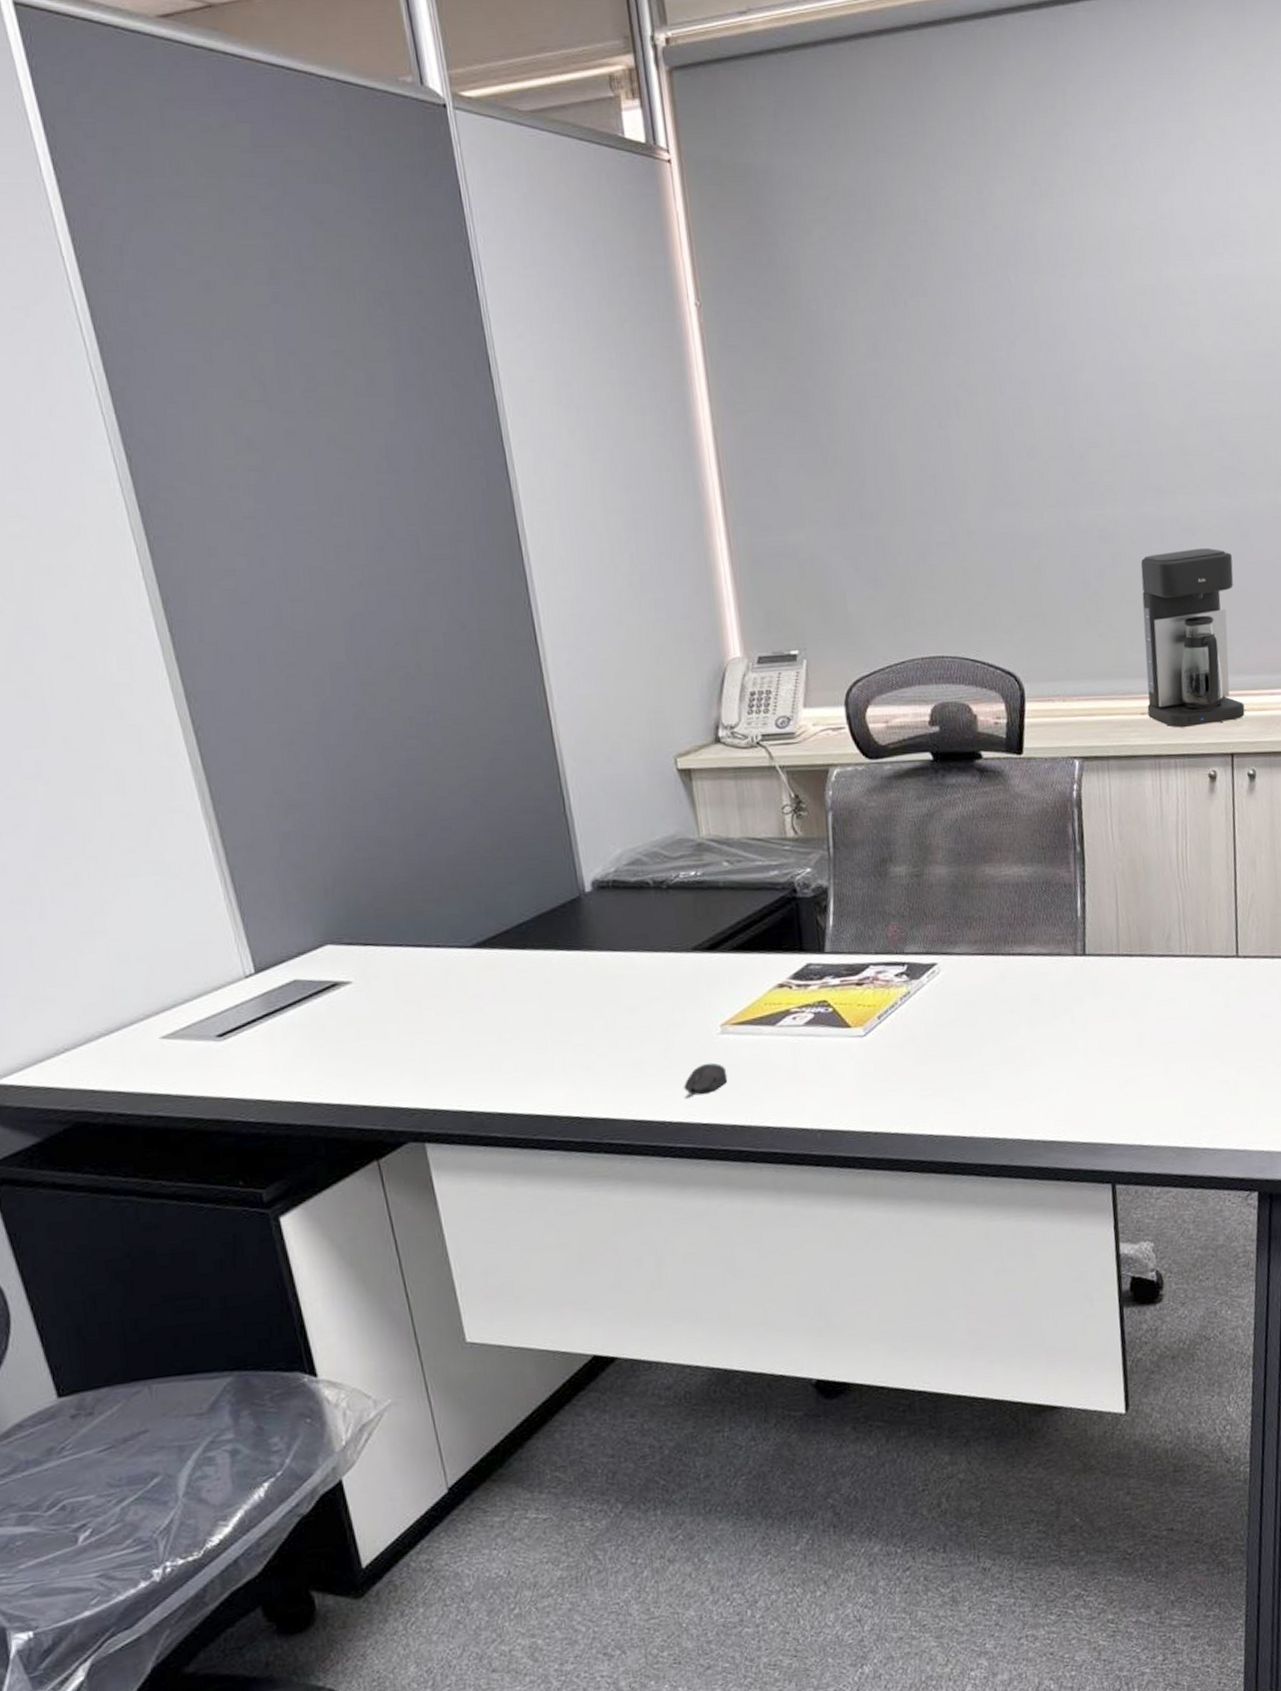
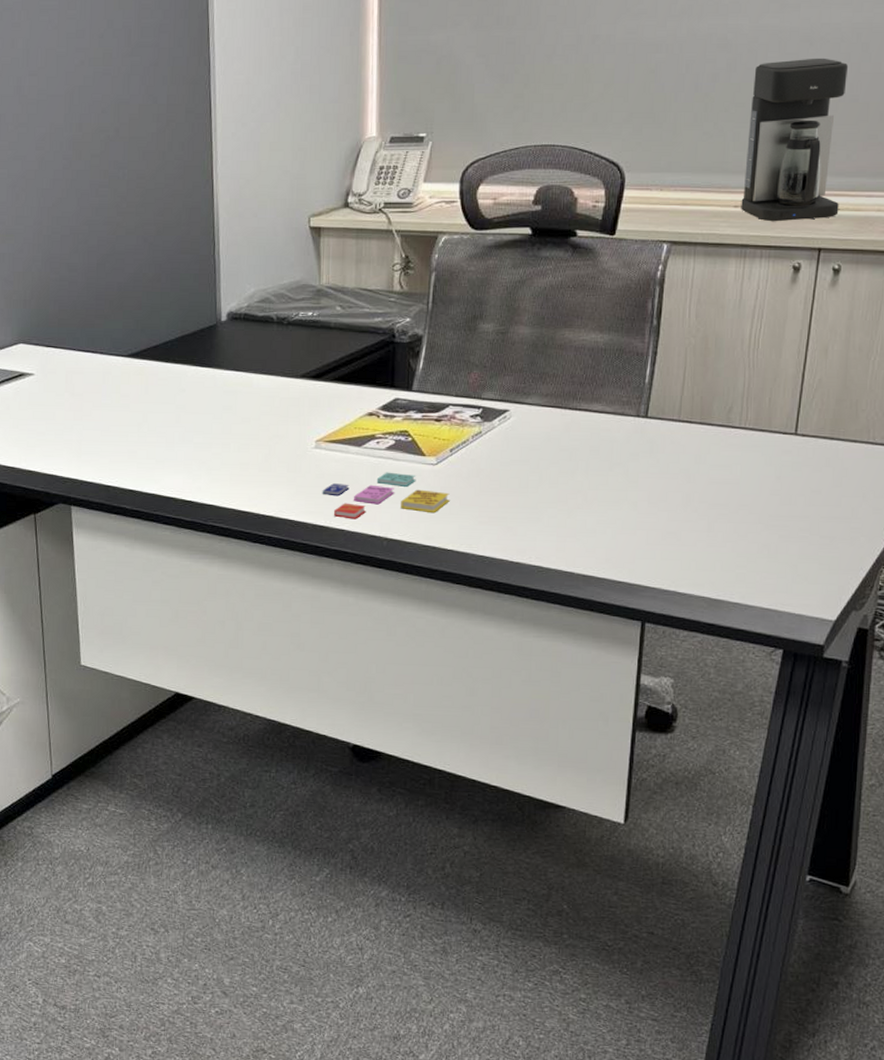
computer mouse: present [683,1062,728,1100] -> none [278,471,315,498]
books: none [737,1051,886,1113] -> present [322,472,450,520]

